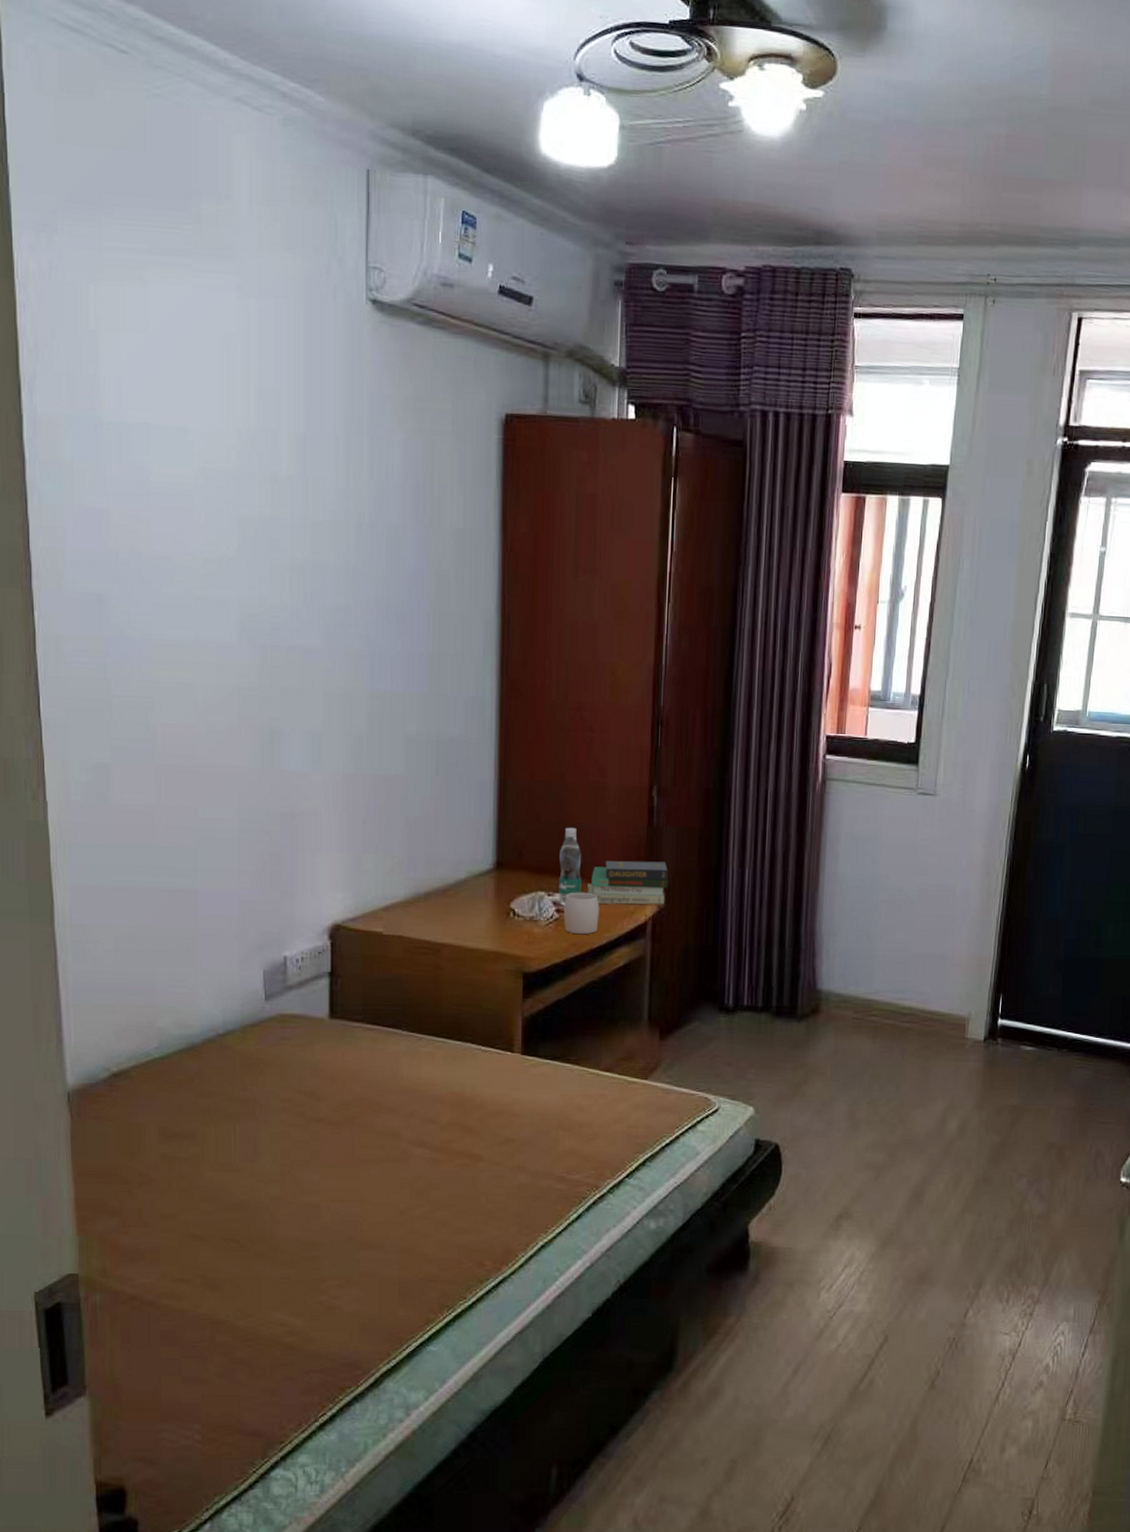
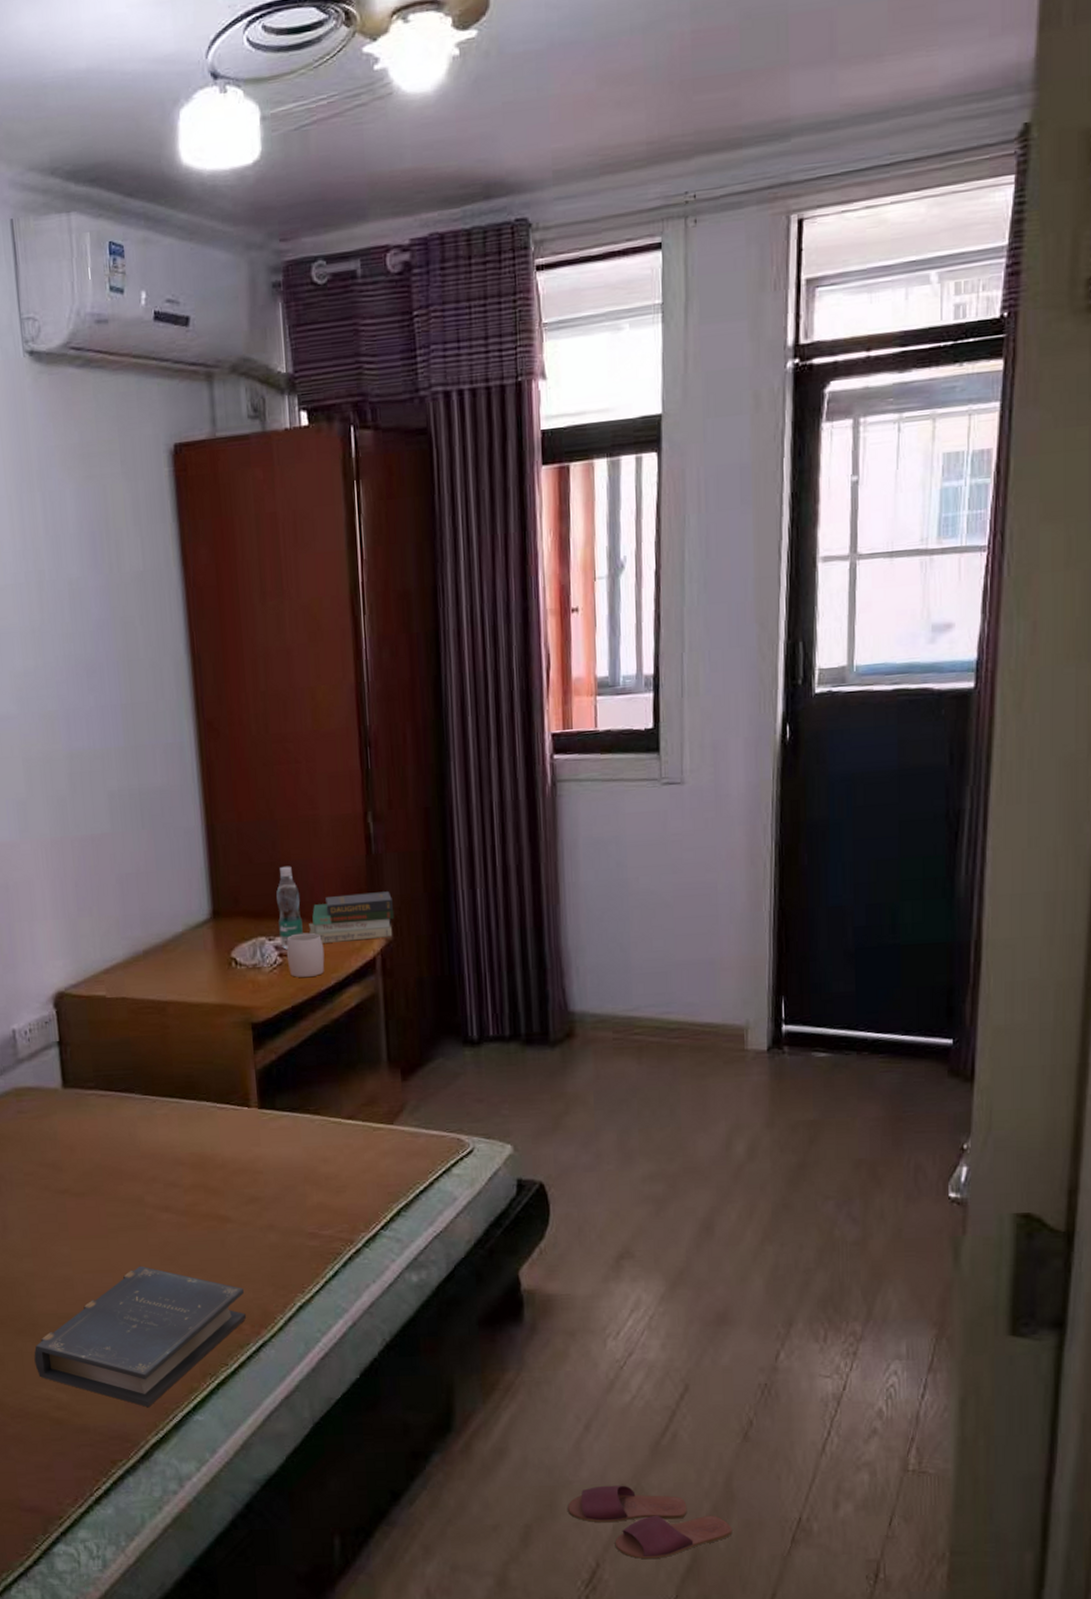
book: none [272,1197,490,1336] -> present [34,1265,247,1407]
slippers: none [771,1425,913,1493] -> present [568,1485,733,1559]

